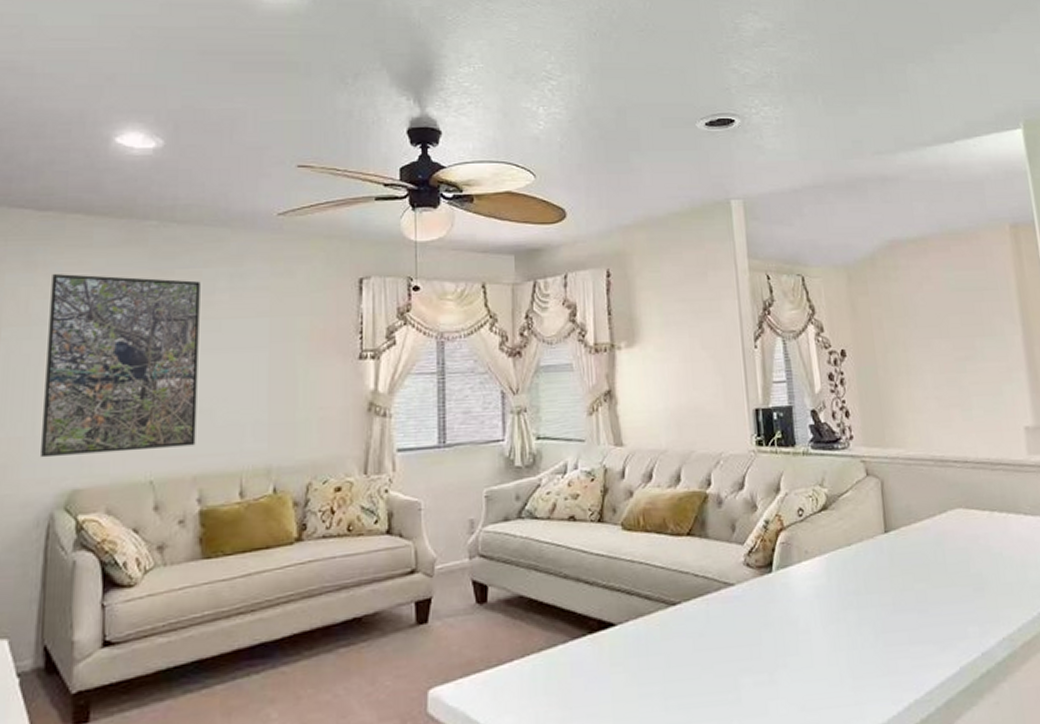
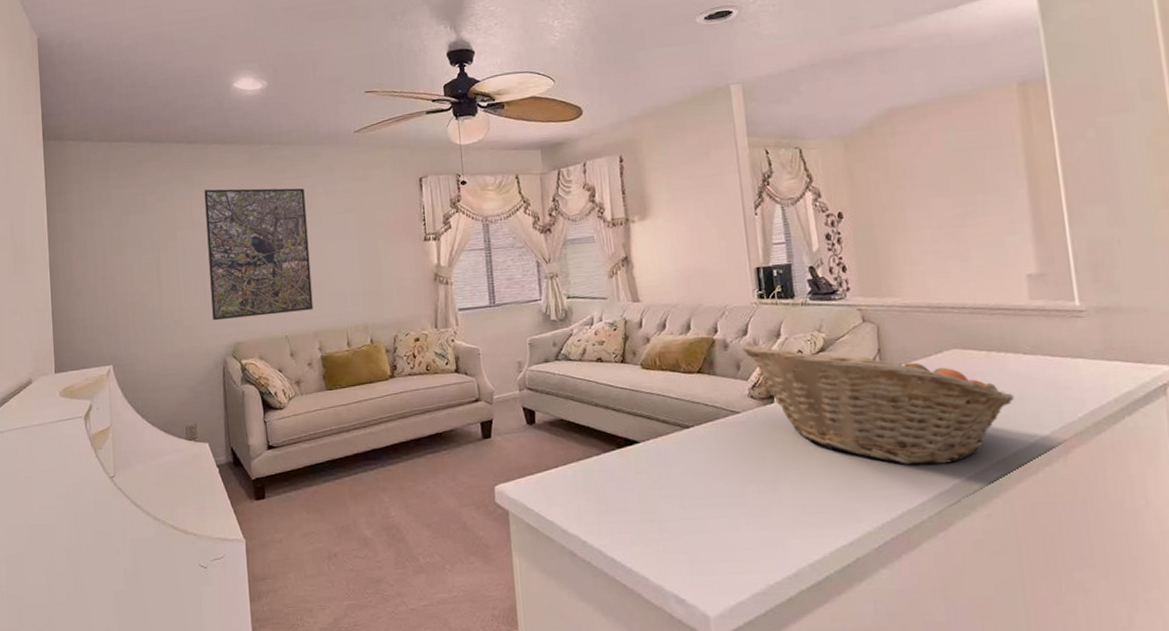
fruit basket: none [738,500,1017,645] -> present [742,344,1014,465]

